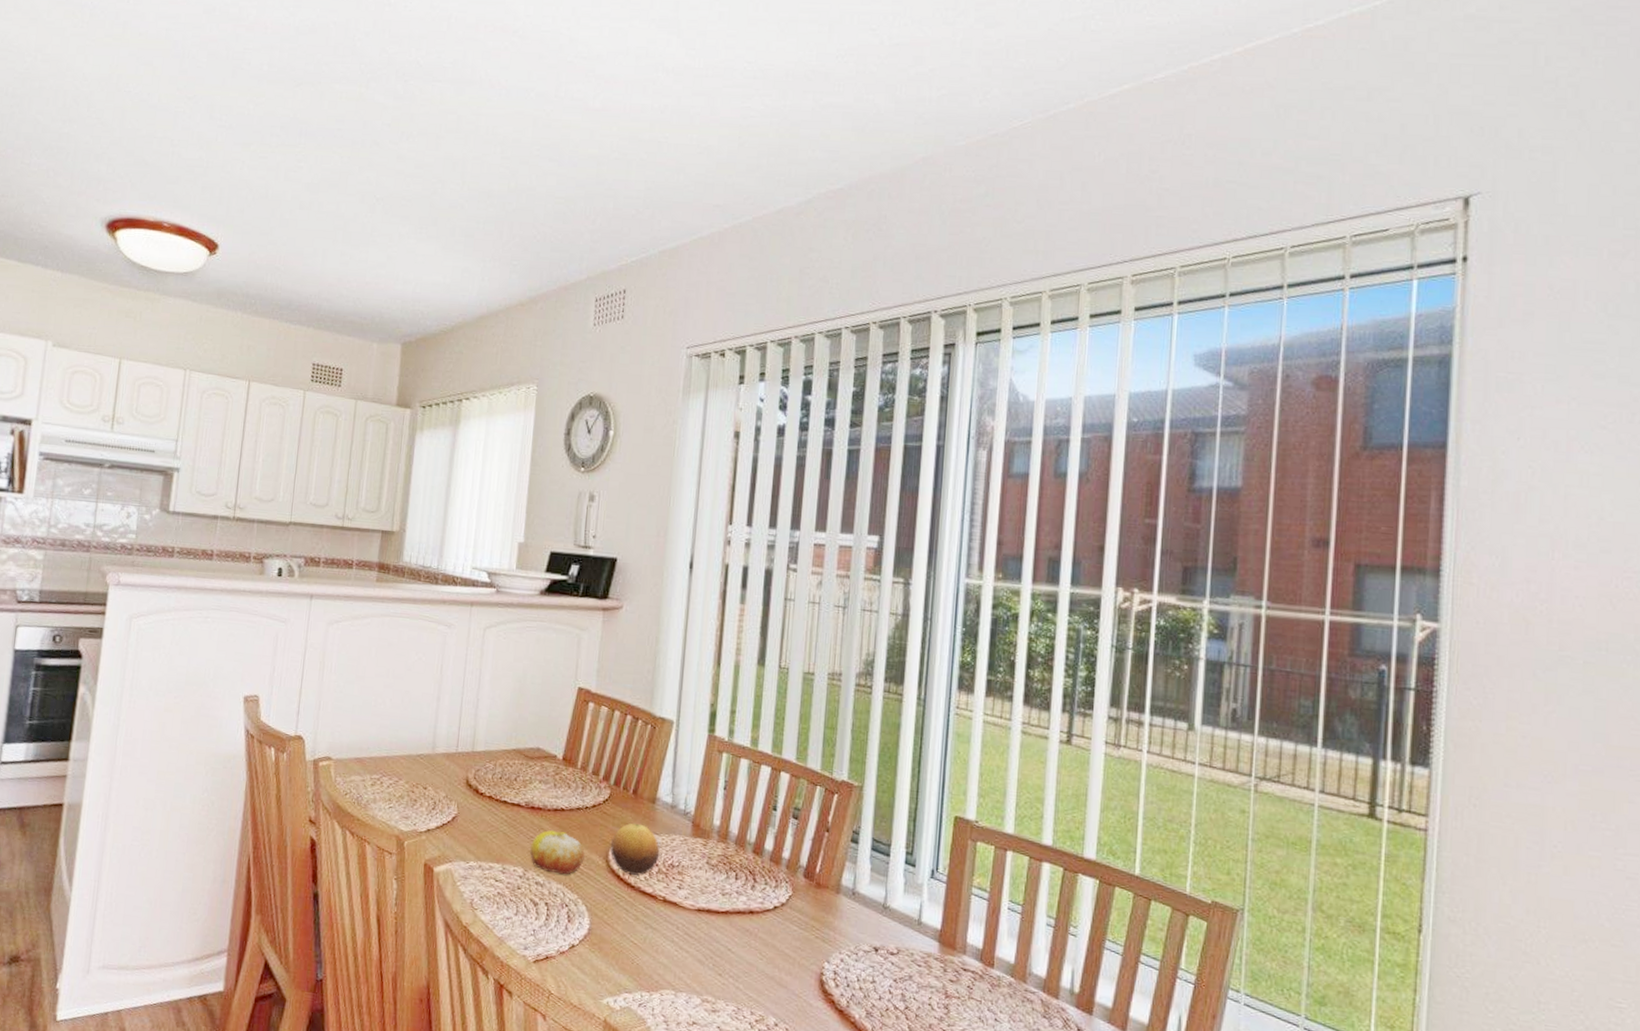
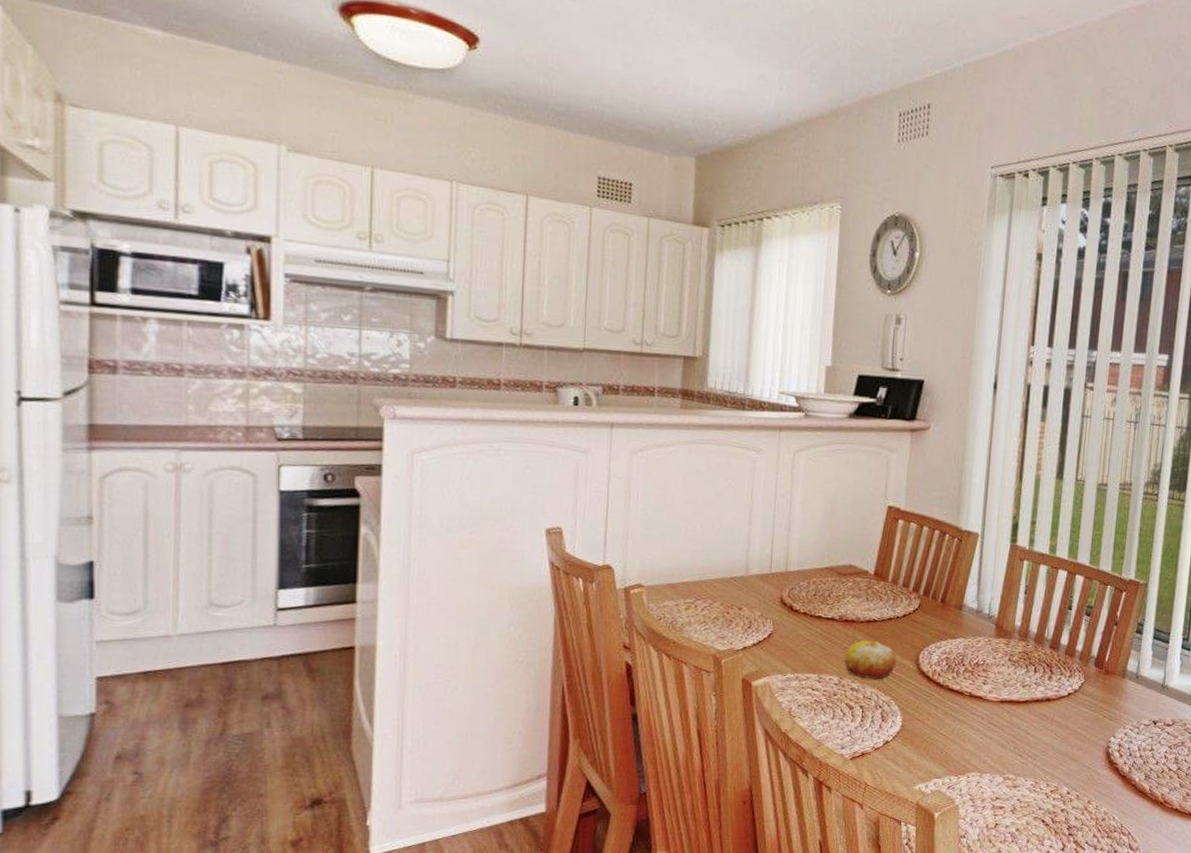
fruit: present [611,823,660,876] -> none [921,628,966,675]

